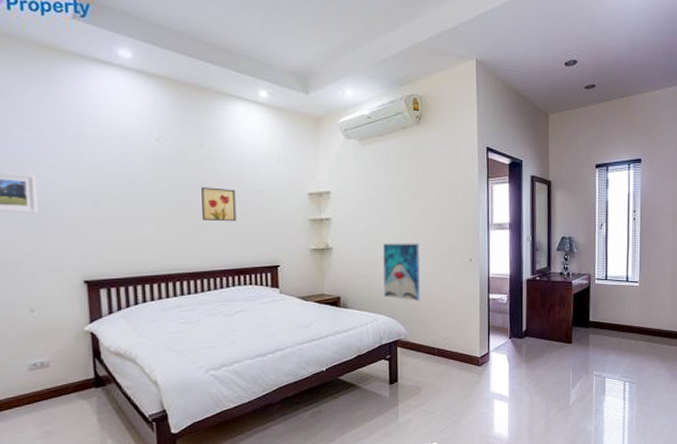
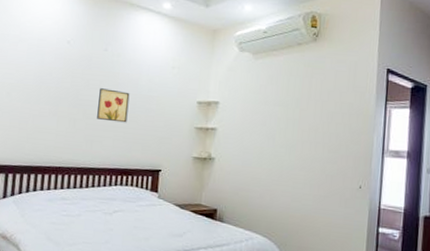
wall art: present [382,243,421,301] -> none [262,159,305,224]

